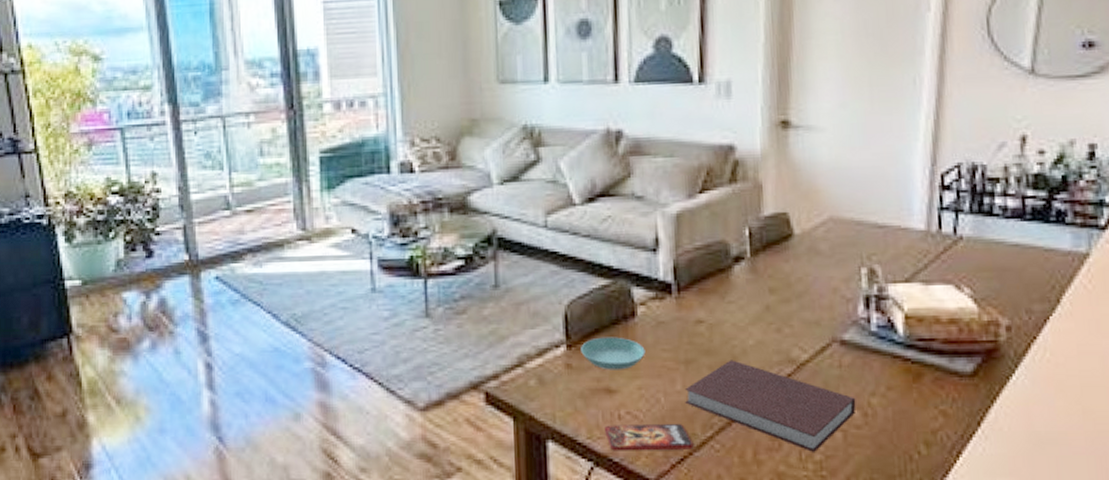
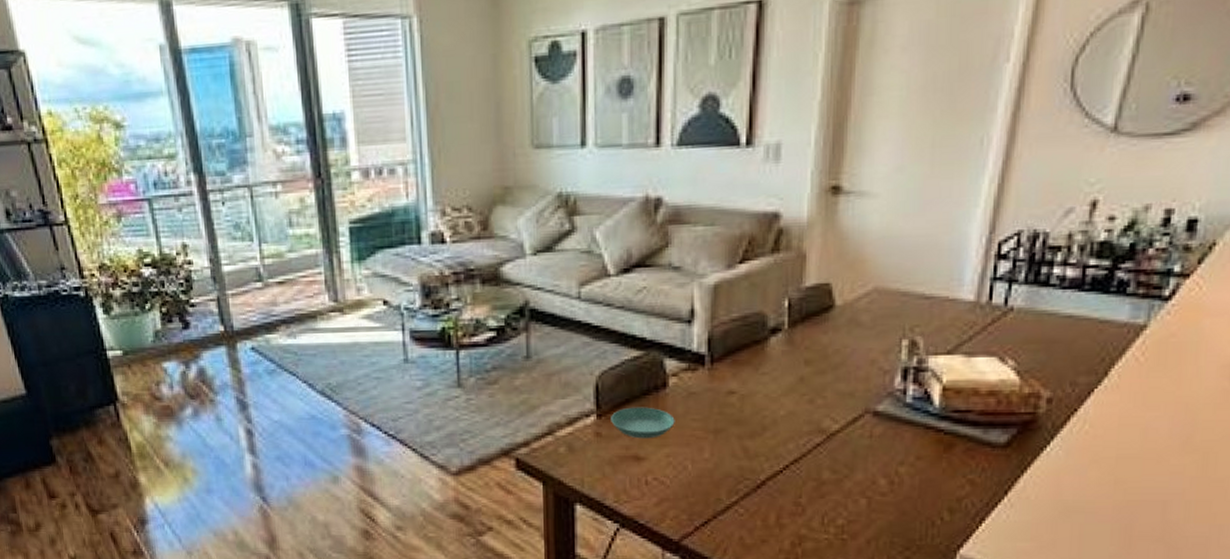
smartphone: present [605,424,694,451] -> none [632,490,718,514]
notebook: present [684,360,856,452] -> none [712,429,884,517]

